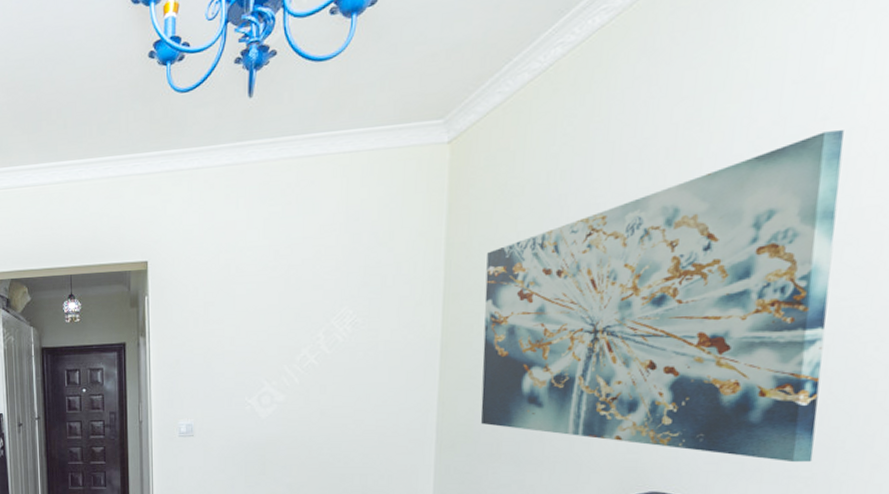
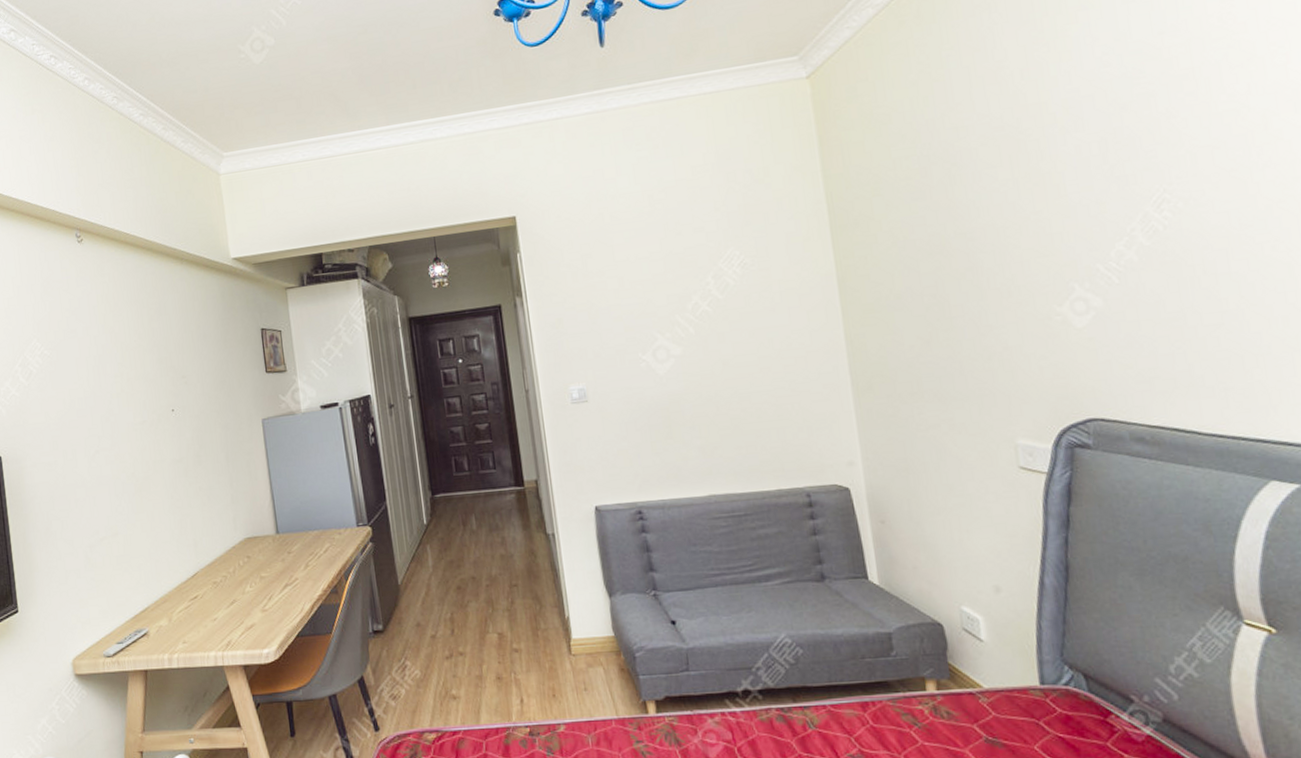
wall art: present [480,130,844,463] -> none [866,42,1244,374]

